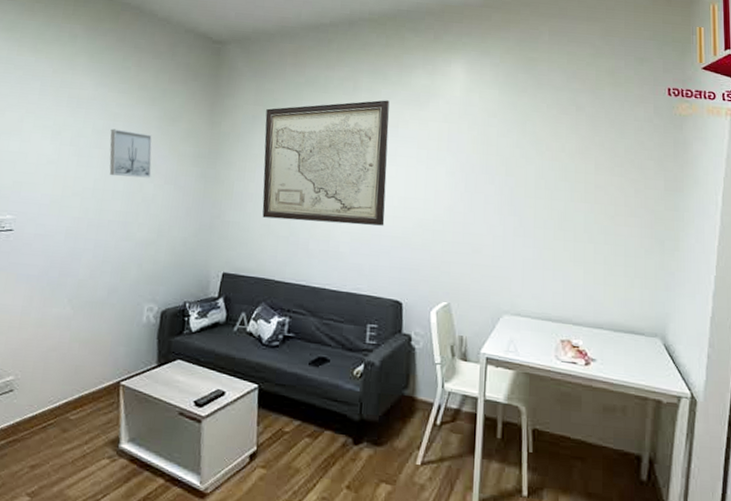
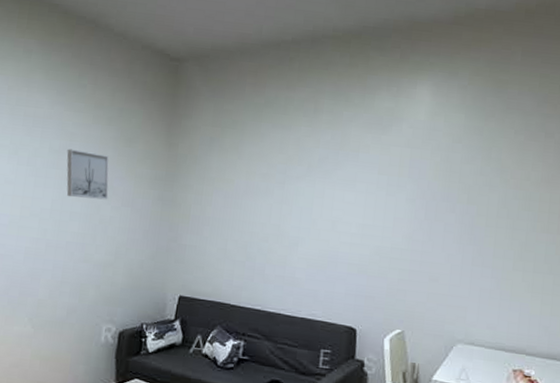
wall art: present [262,100,390,226] -> none [219,123,351,253]

